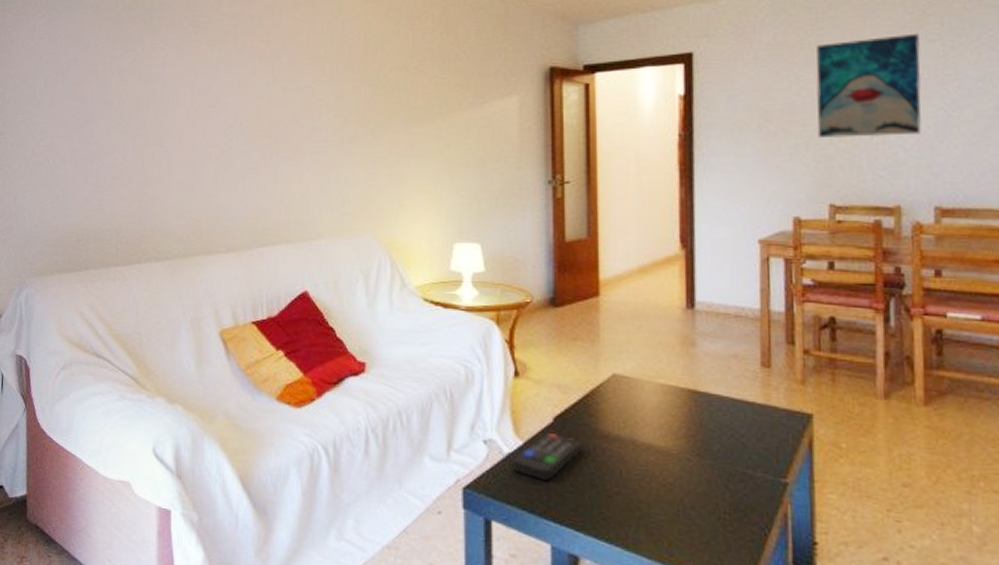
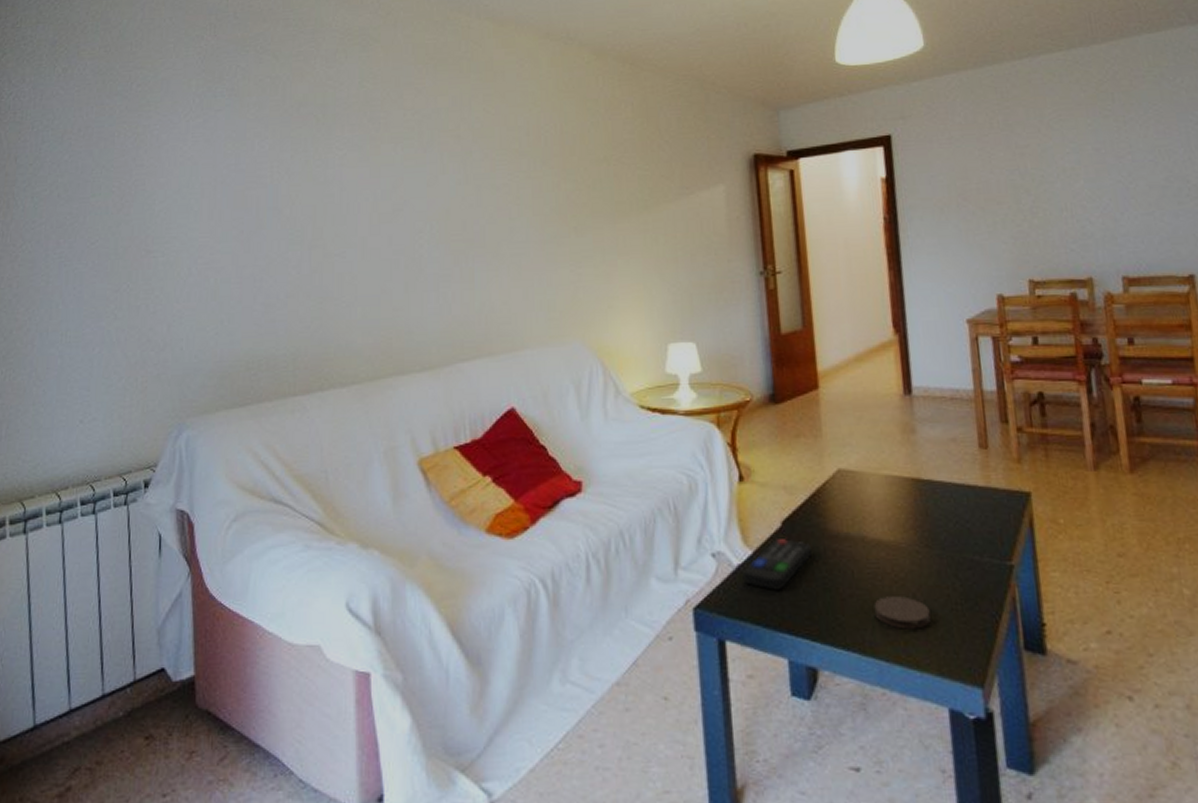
coaster: none [640,498,697,533] -> present [874,596,931,629]
wall art: present [816,33,922,137] -> none [1004,110,1104,214]

